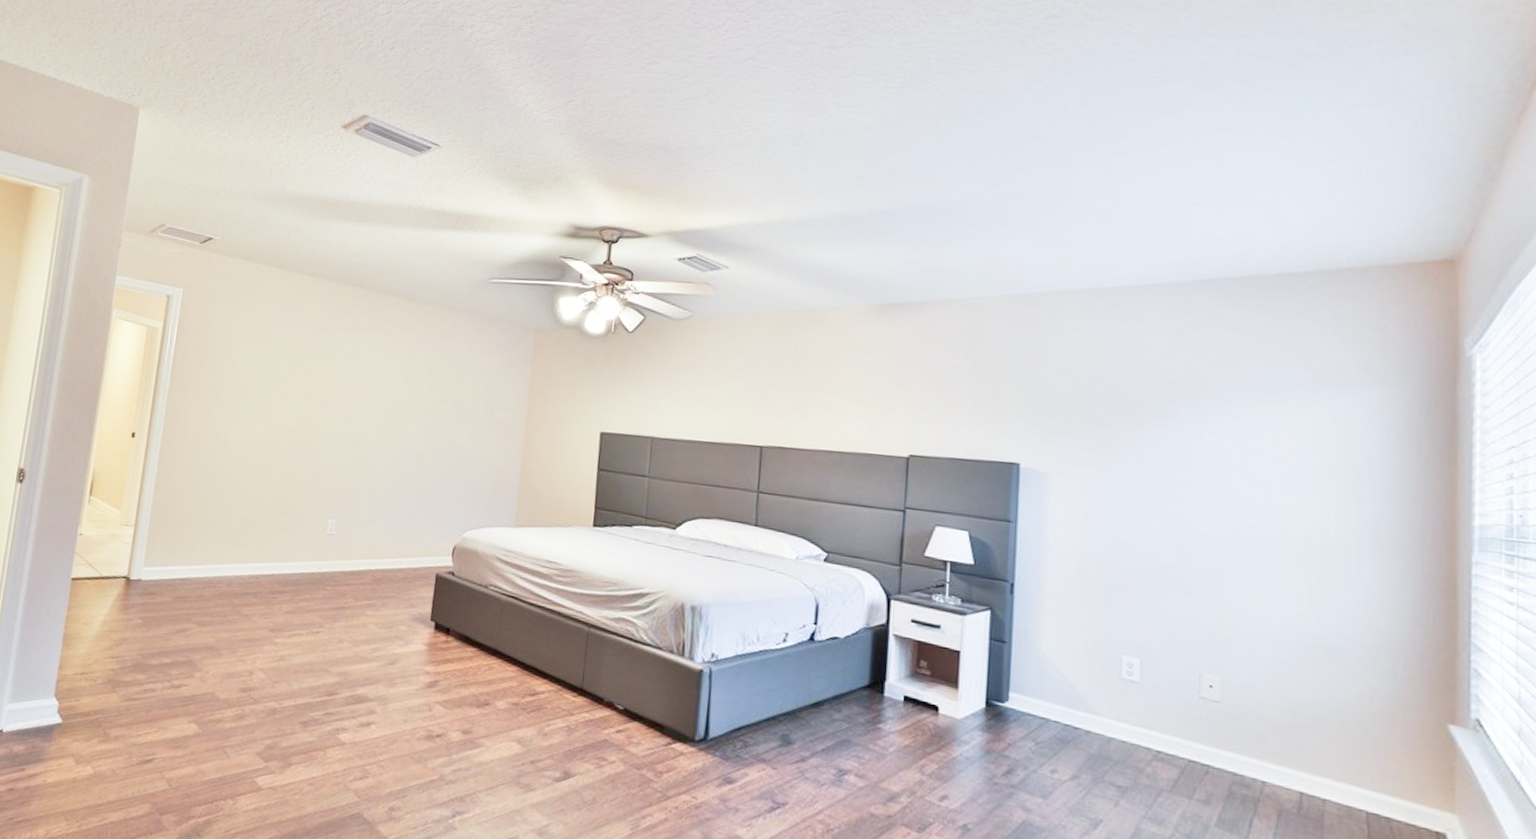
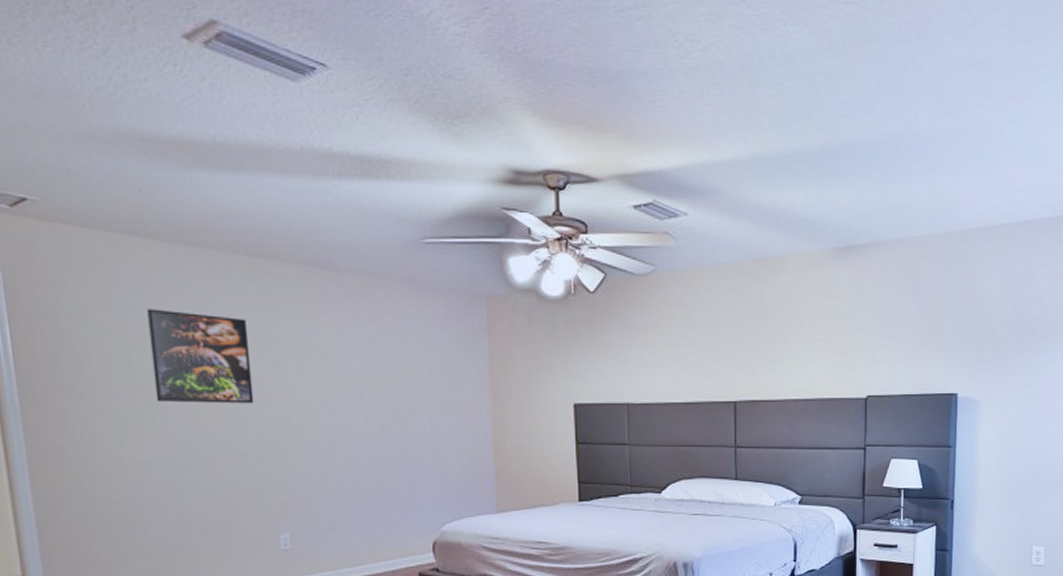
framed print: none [262,322,341,405] -> present [147,308,254,404]

